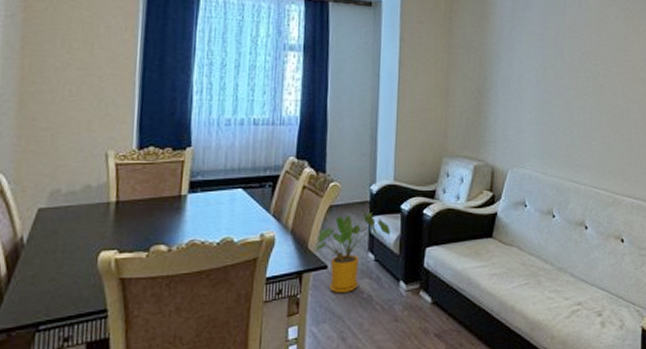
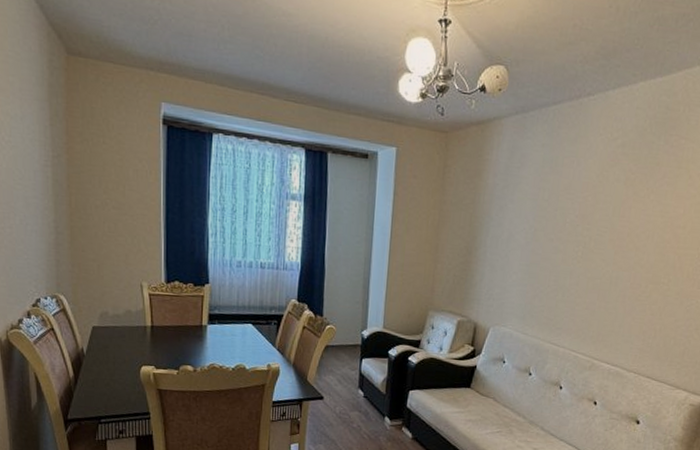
house plant: present [314,212,390,294] -> none [312,354,378,422]

